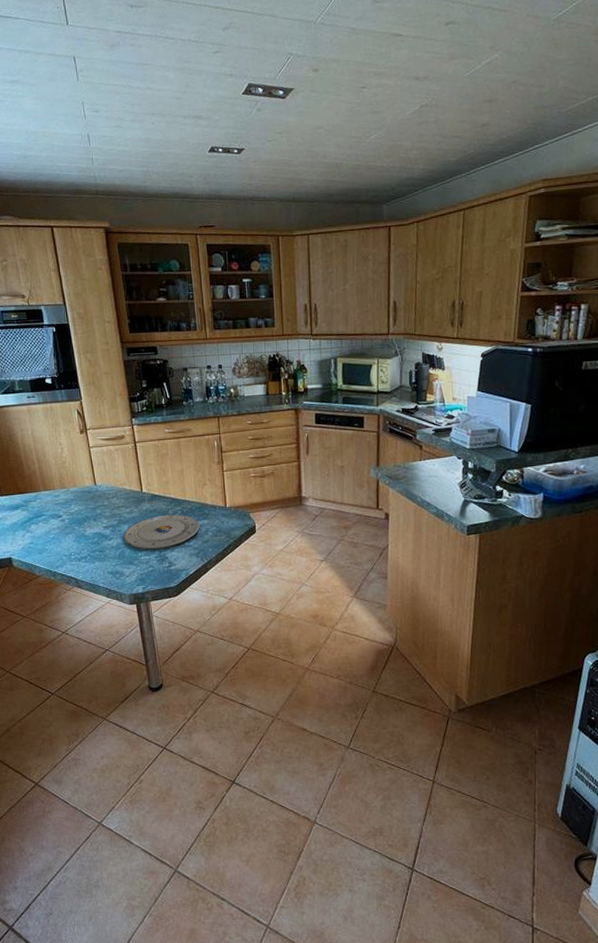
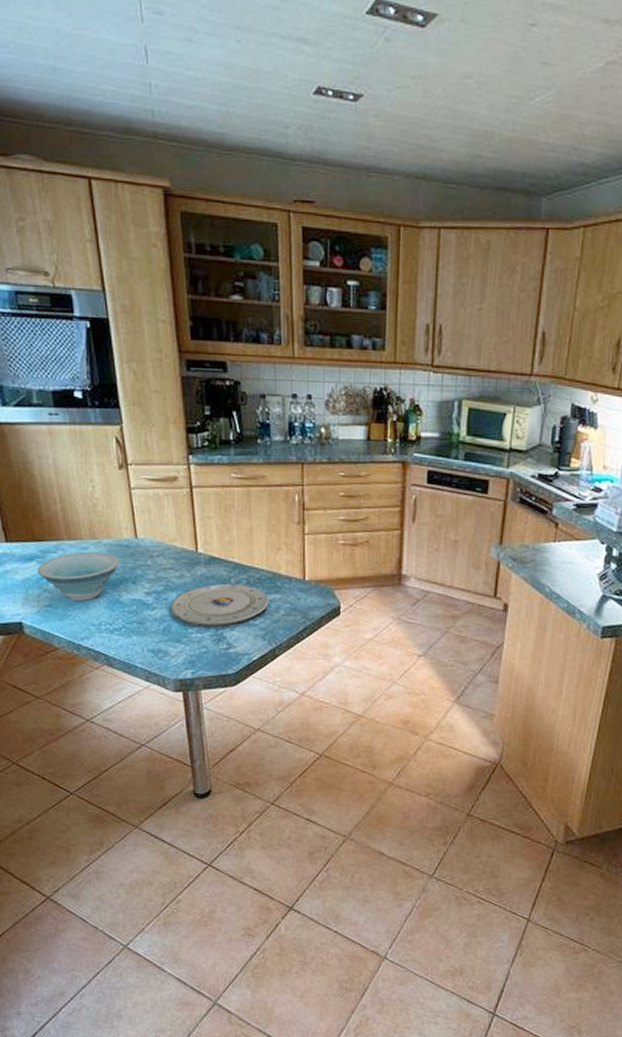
bowl: none [21,498,84,538] -> present [37,552,120,602]

